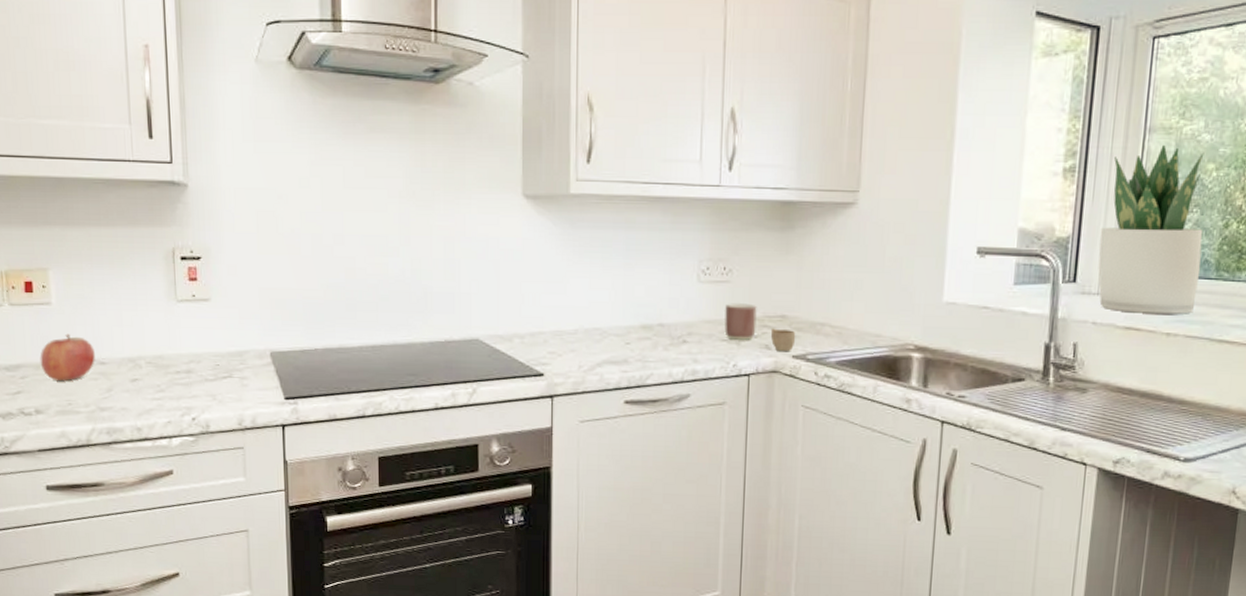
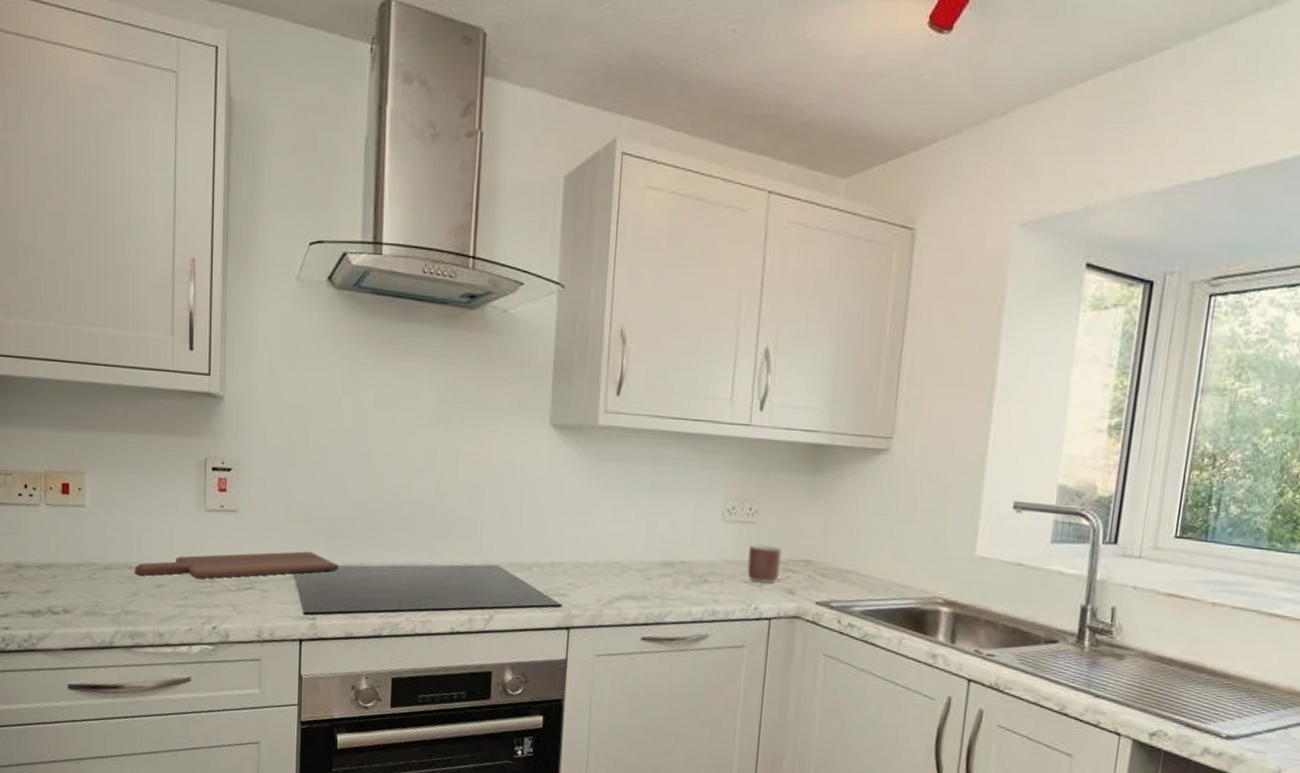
fruit: present [40,333,95,382] -> none [71,536,124,583]
cutting board: none [107,335,317,371] -> present [135,551,338,579]
cup: present [770,328,796,351] -> none [794,572,821,597]
planter: present [1098,144,1204,314] -> none [1141,405,1260,584]

